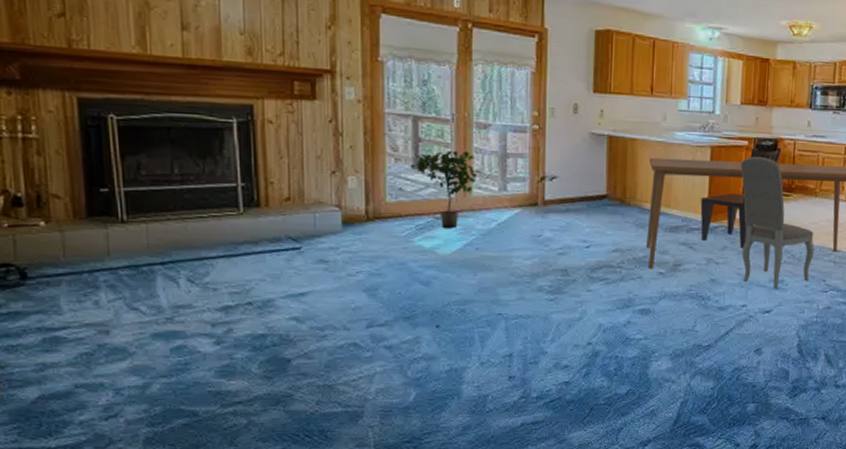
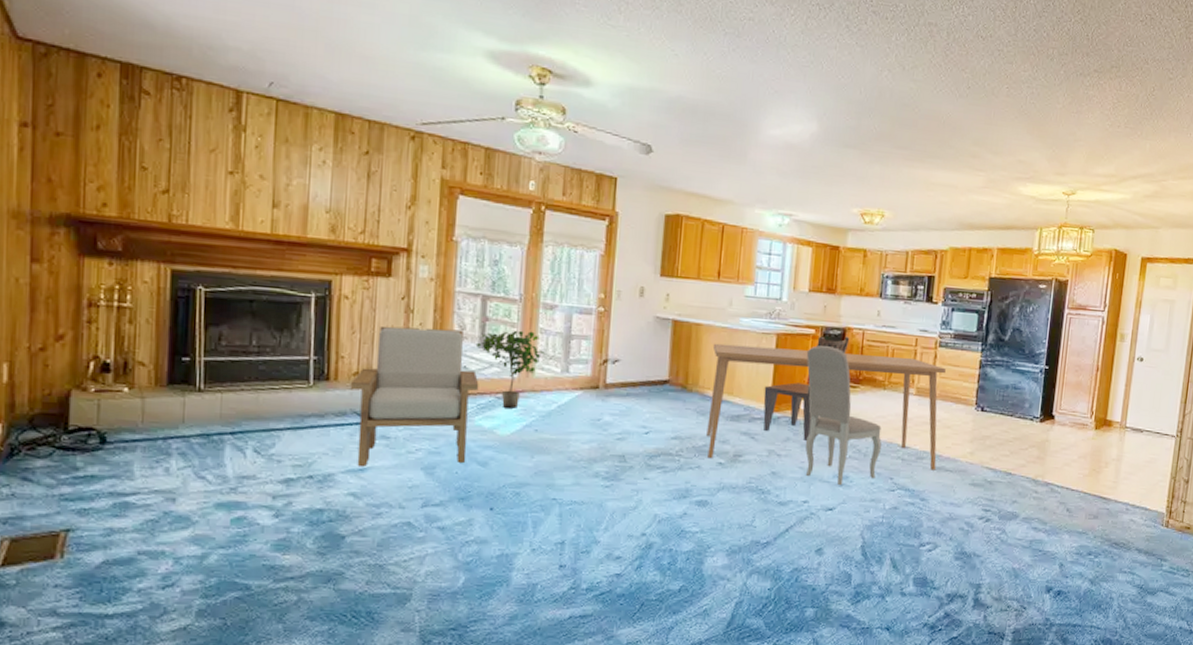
armchair: none [282,150,416,290] -> present [350,326,479,466]

